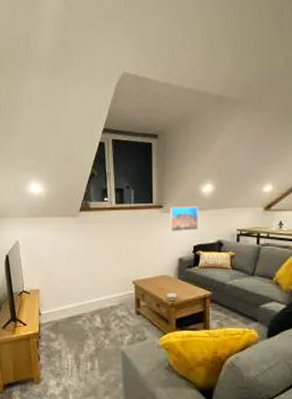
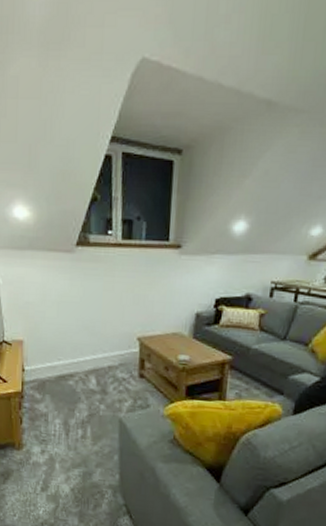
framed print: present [169,206,198,232] -> none [188,247,226,280]

